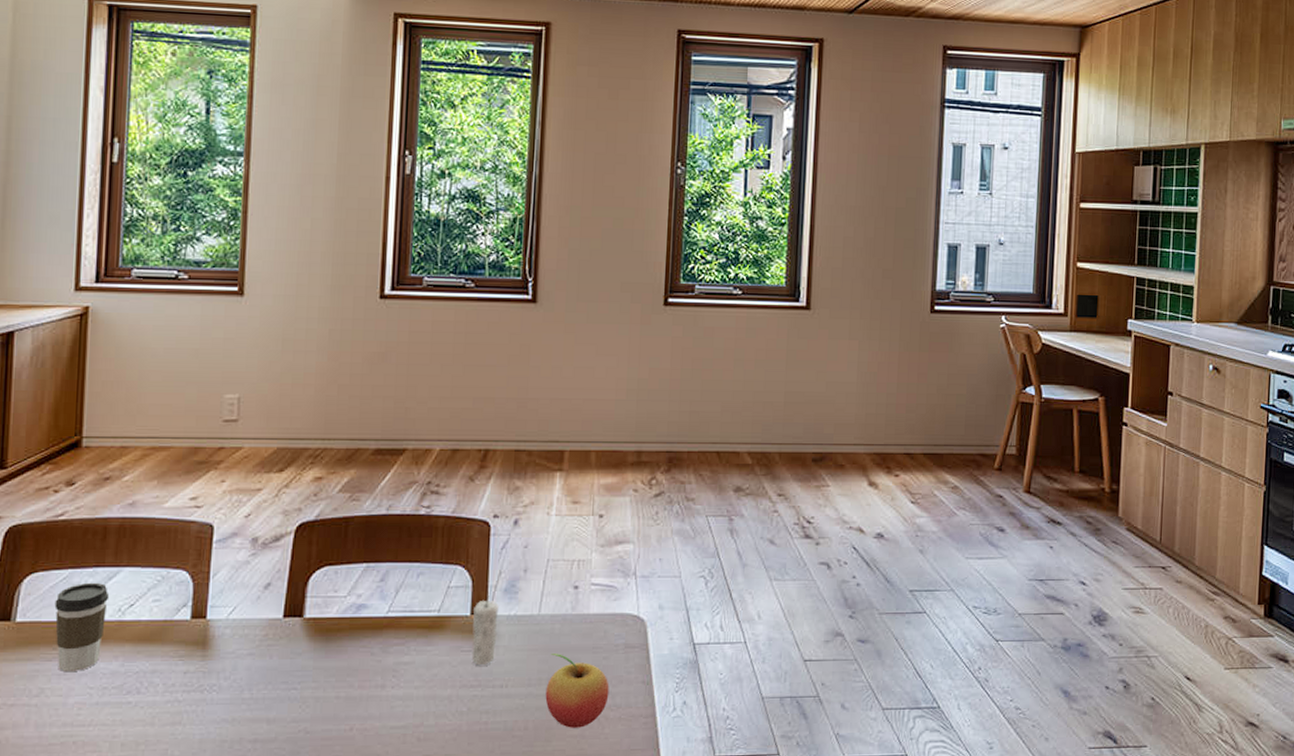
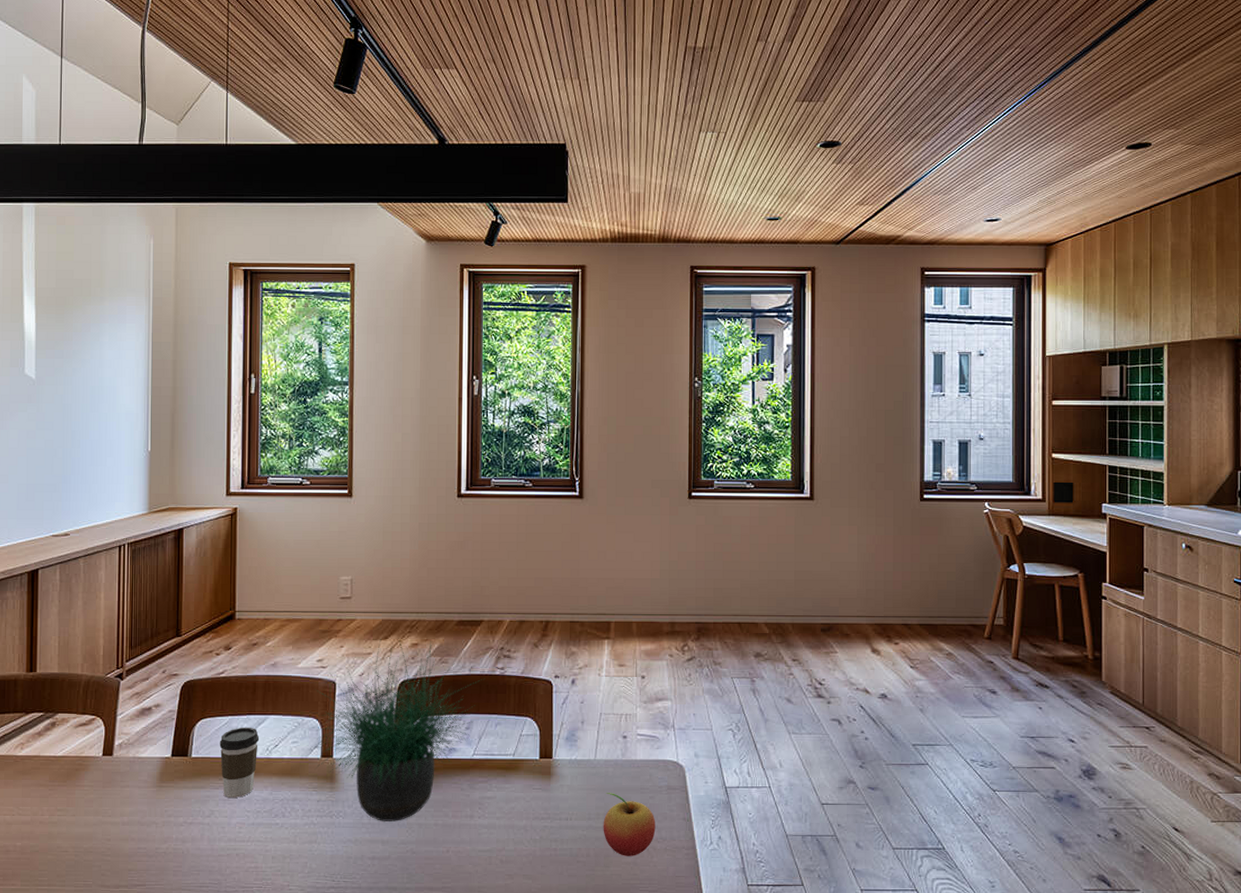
potted plant: none [185,470,407,697] -> present [317,638,485,822]
candle: present [471,593,499,666] -> none [541,740,562,801]

